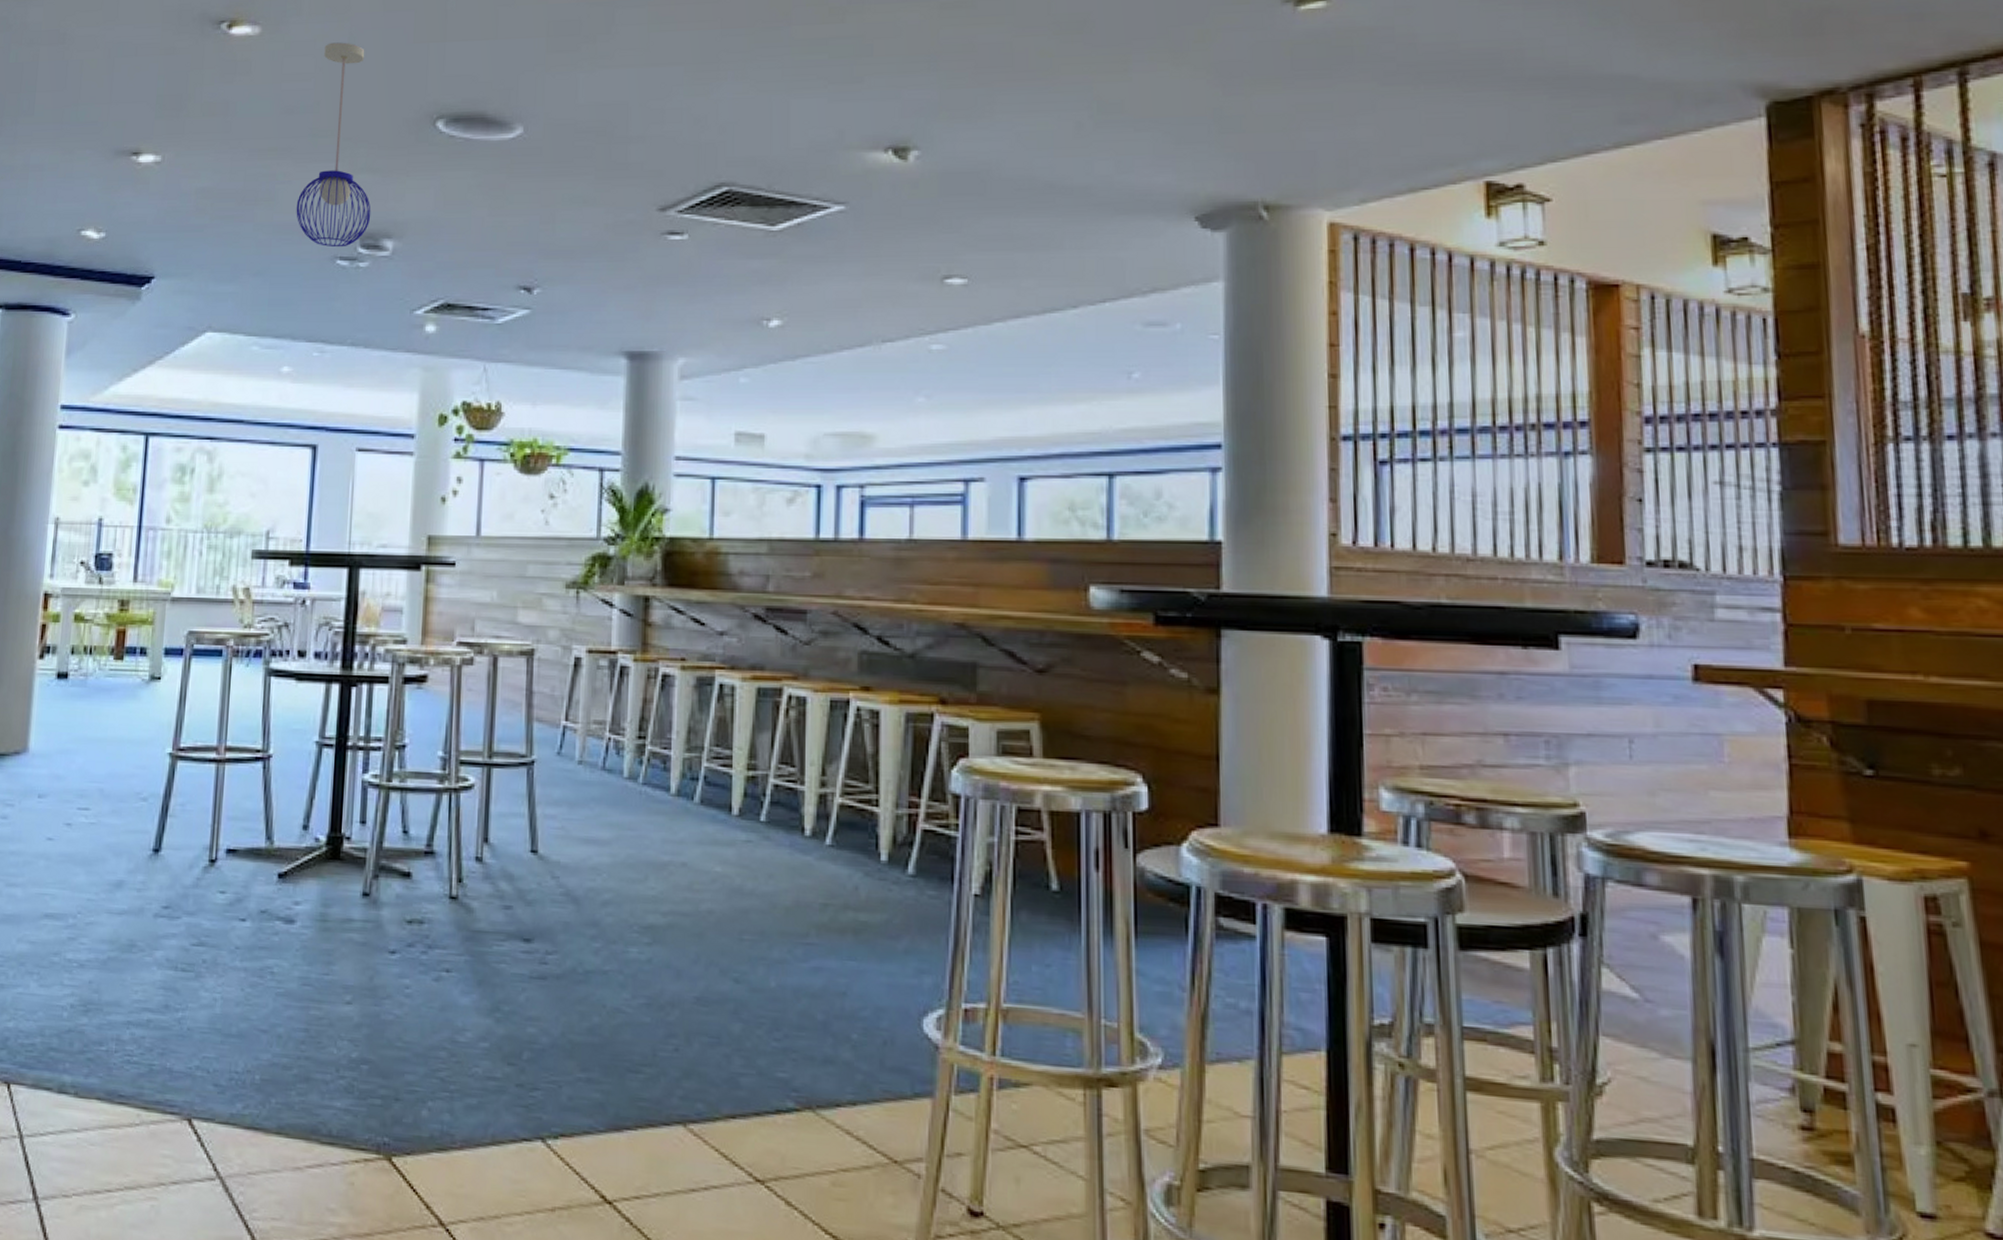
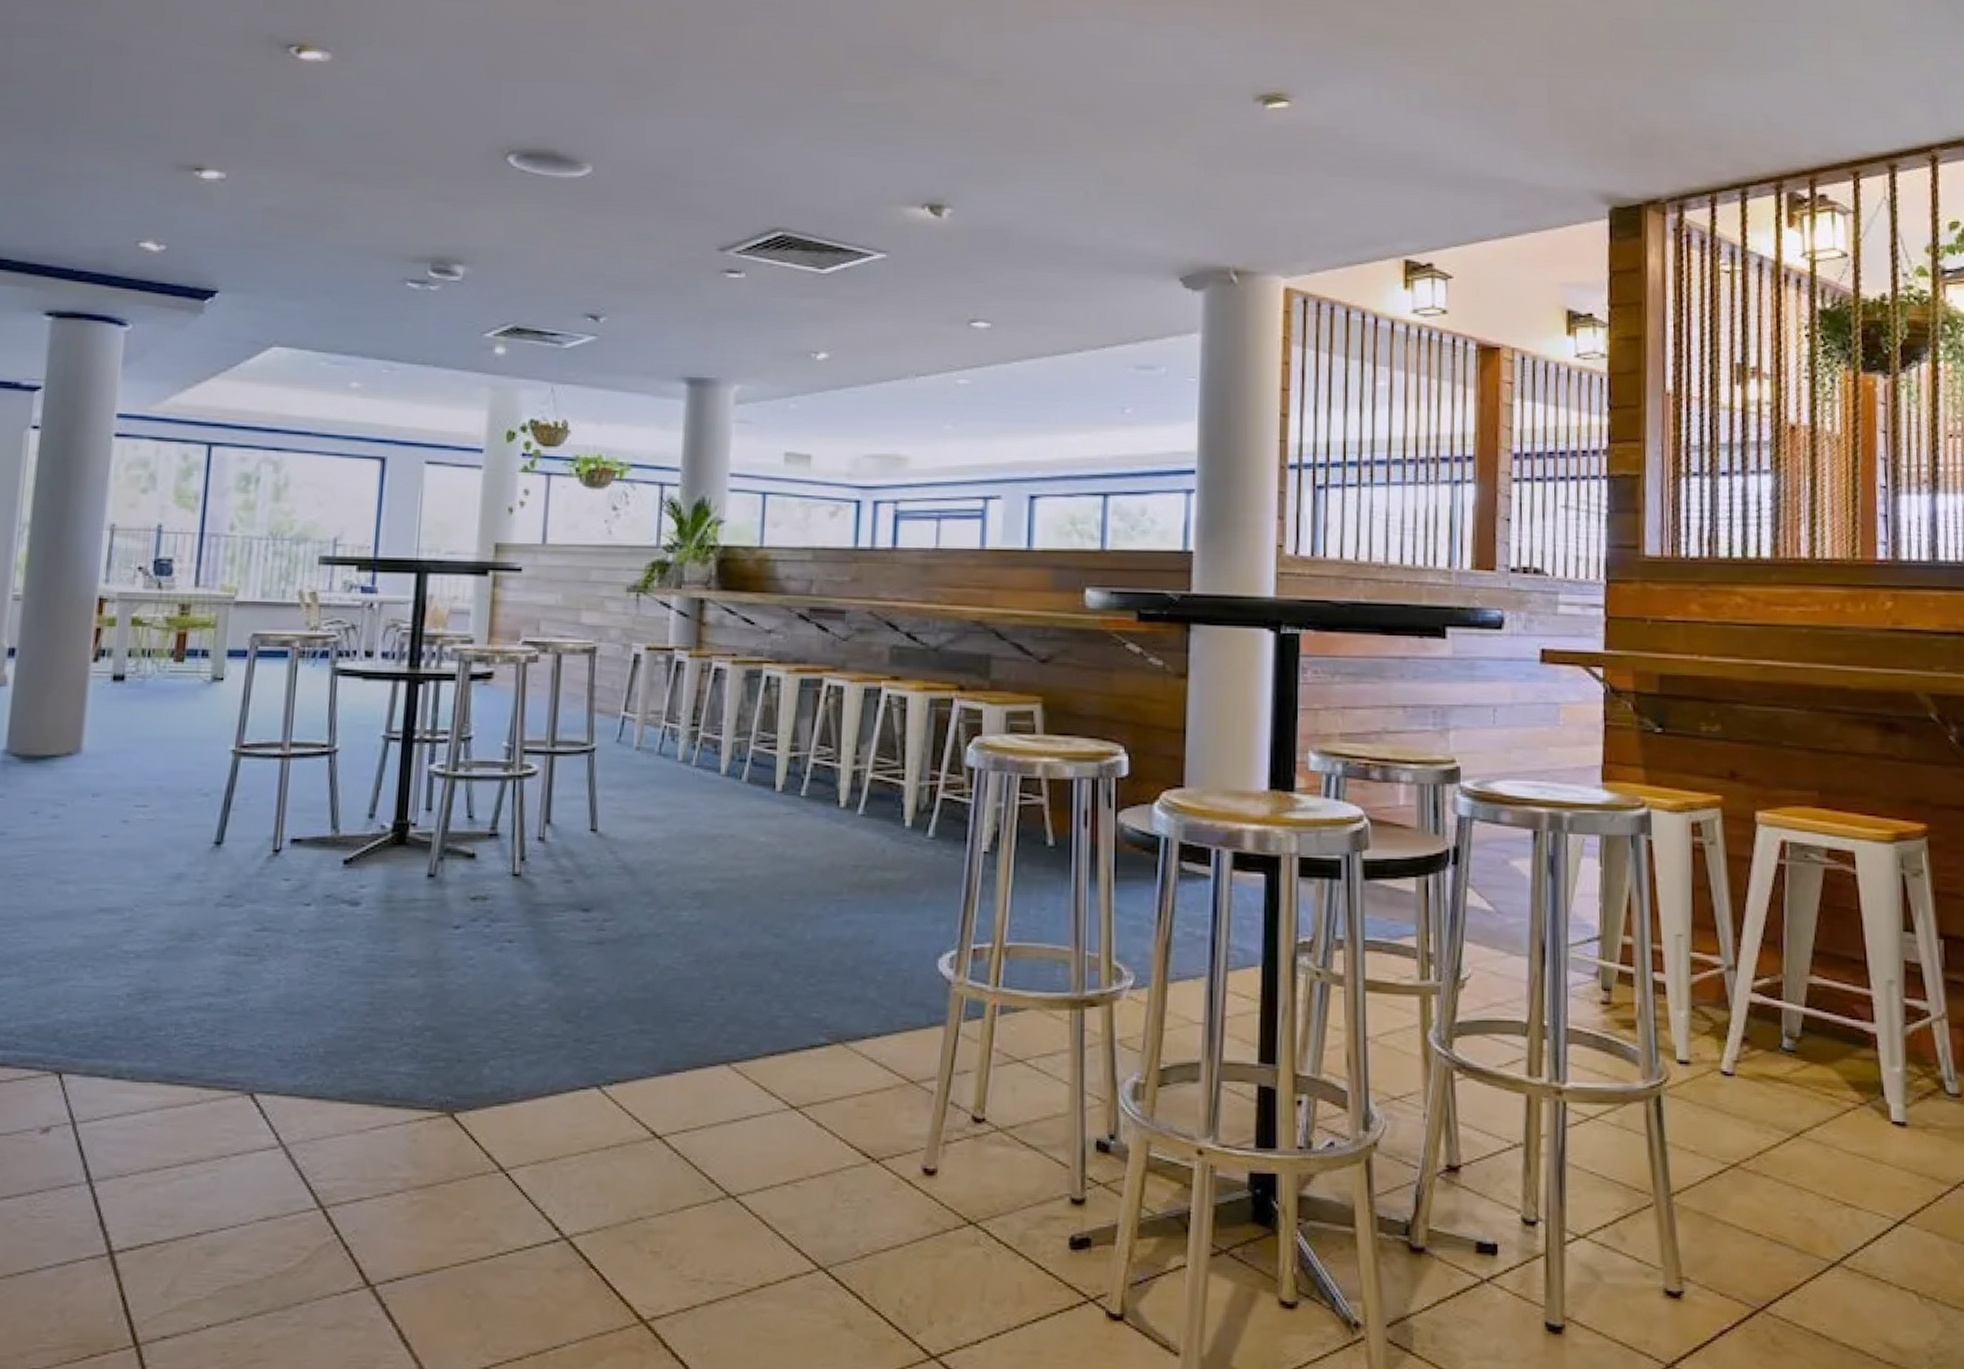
pendant light: present [296,42,371,248] -> none [366,74,442,271]

